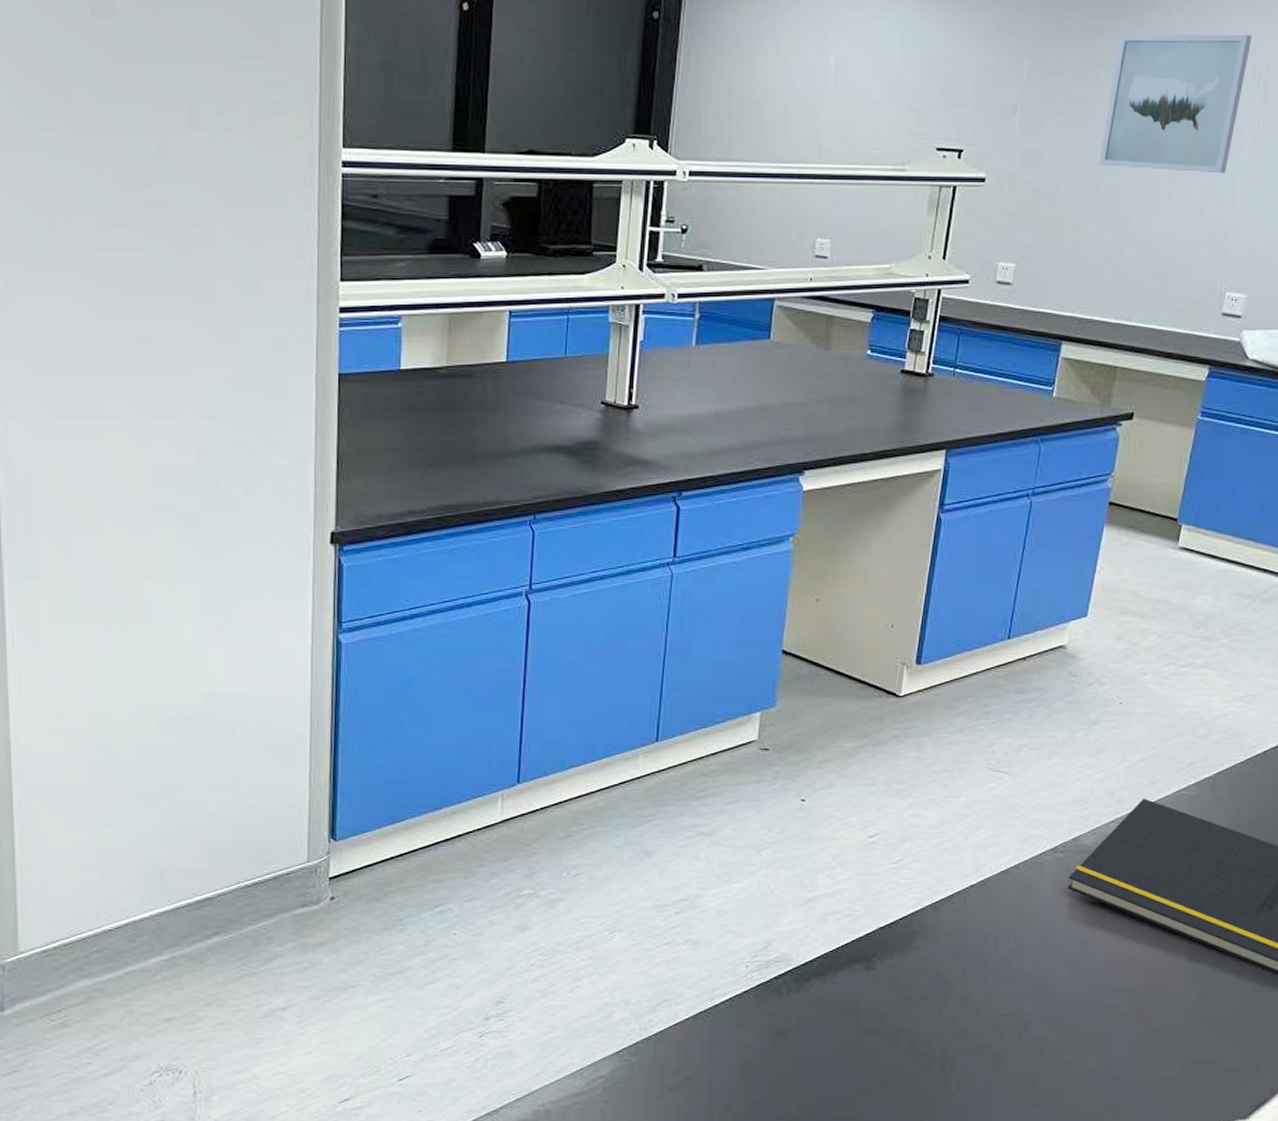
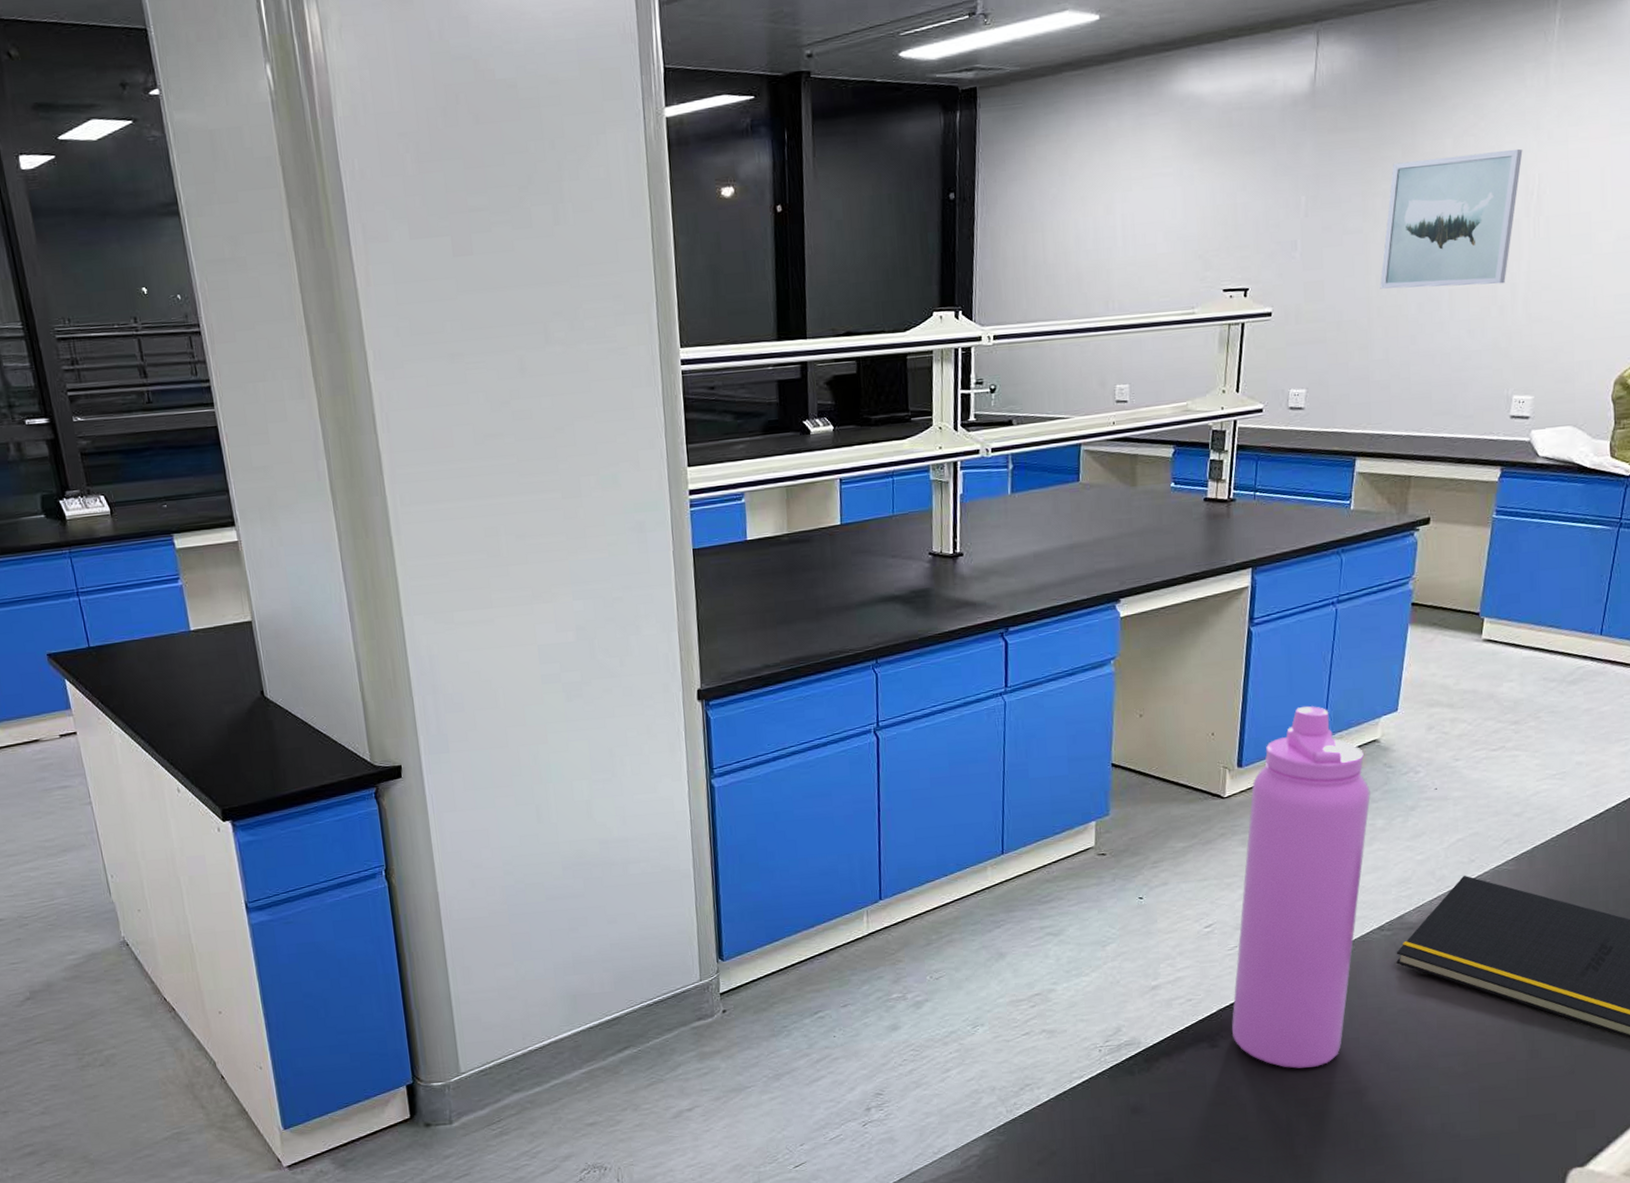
water bottle: none [889,603,1053,998] -> present [1231,705,1370,1069]

